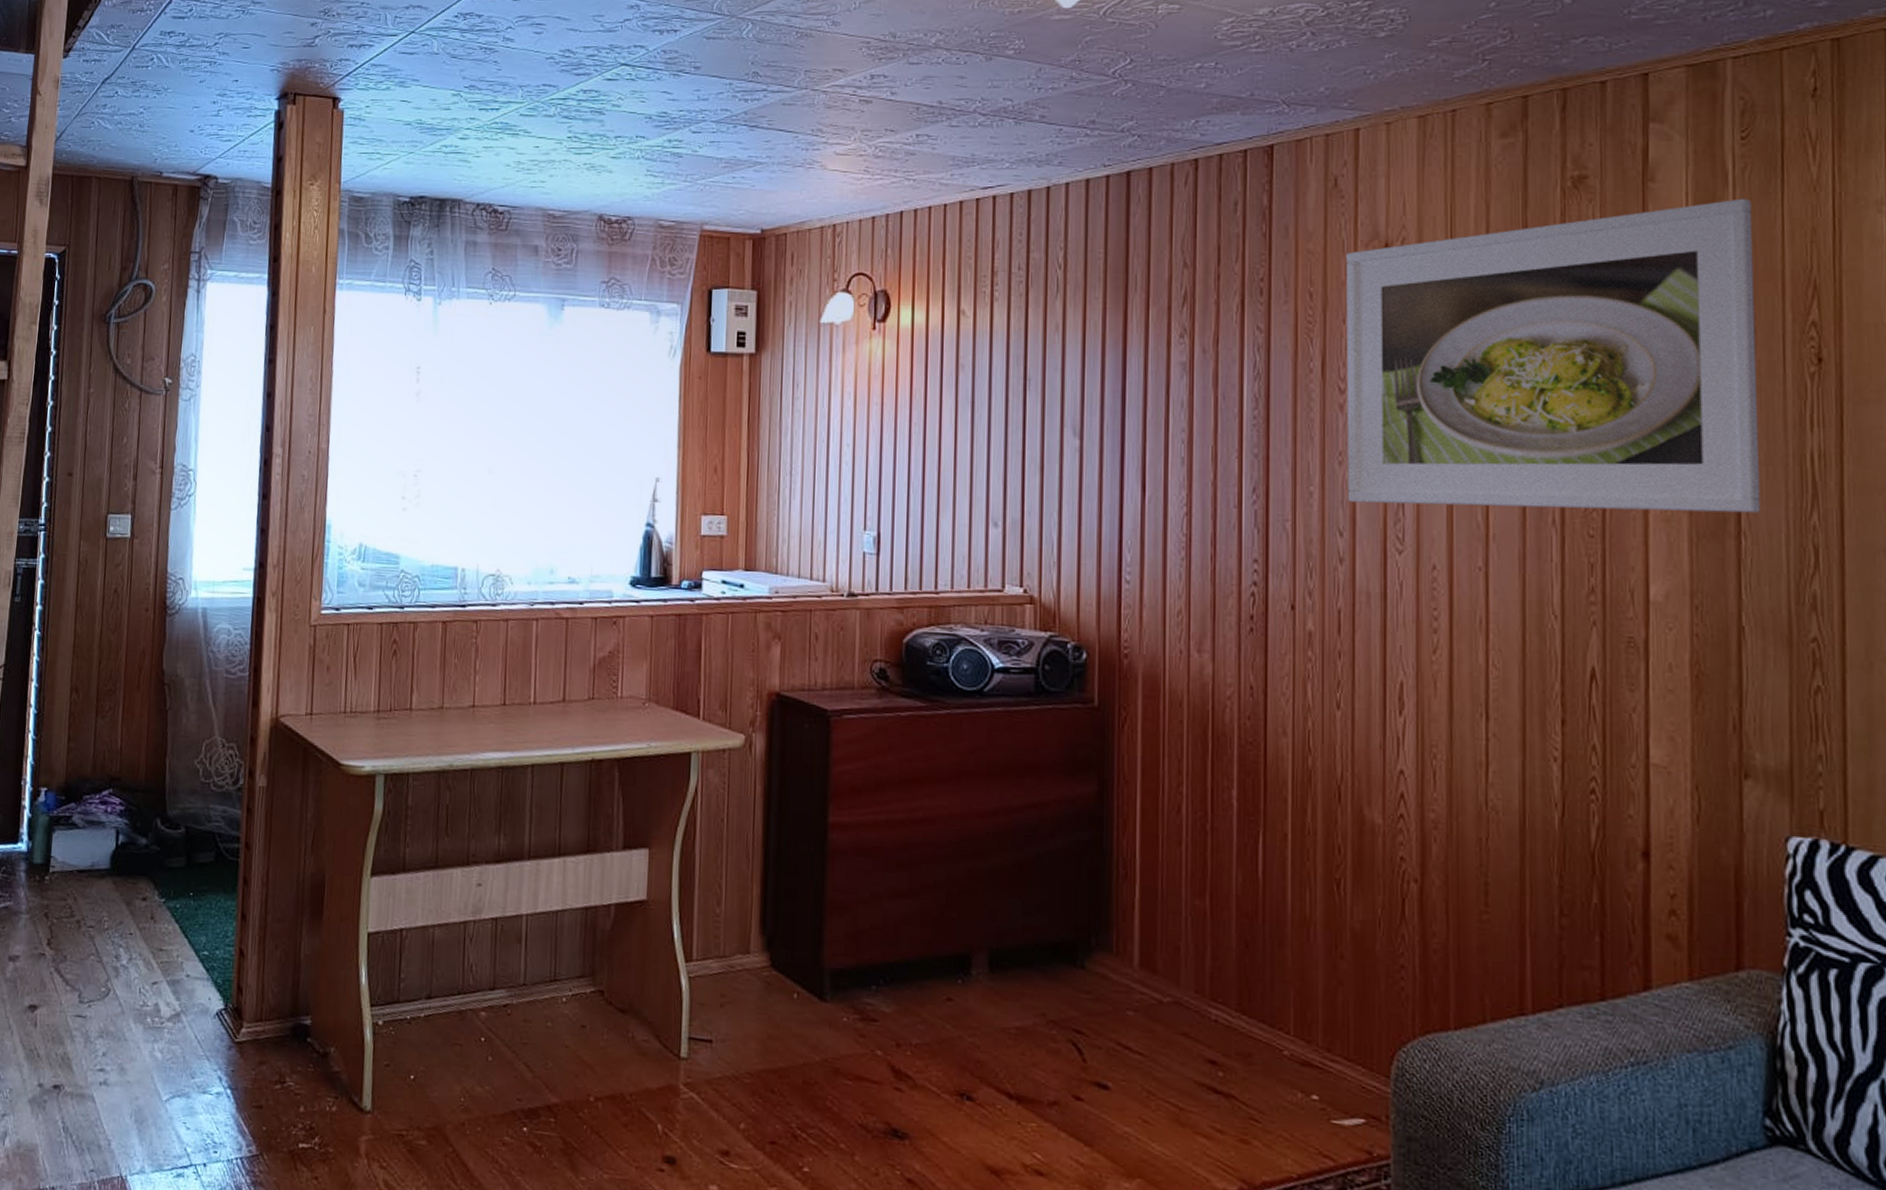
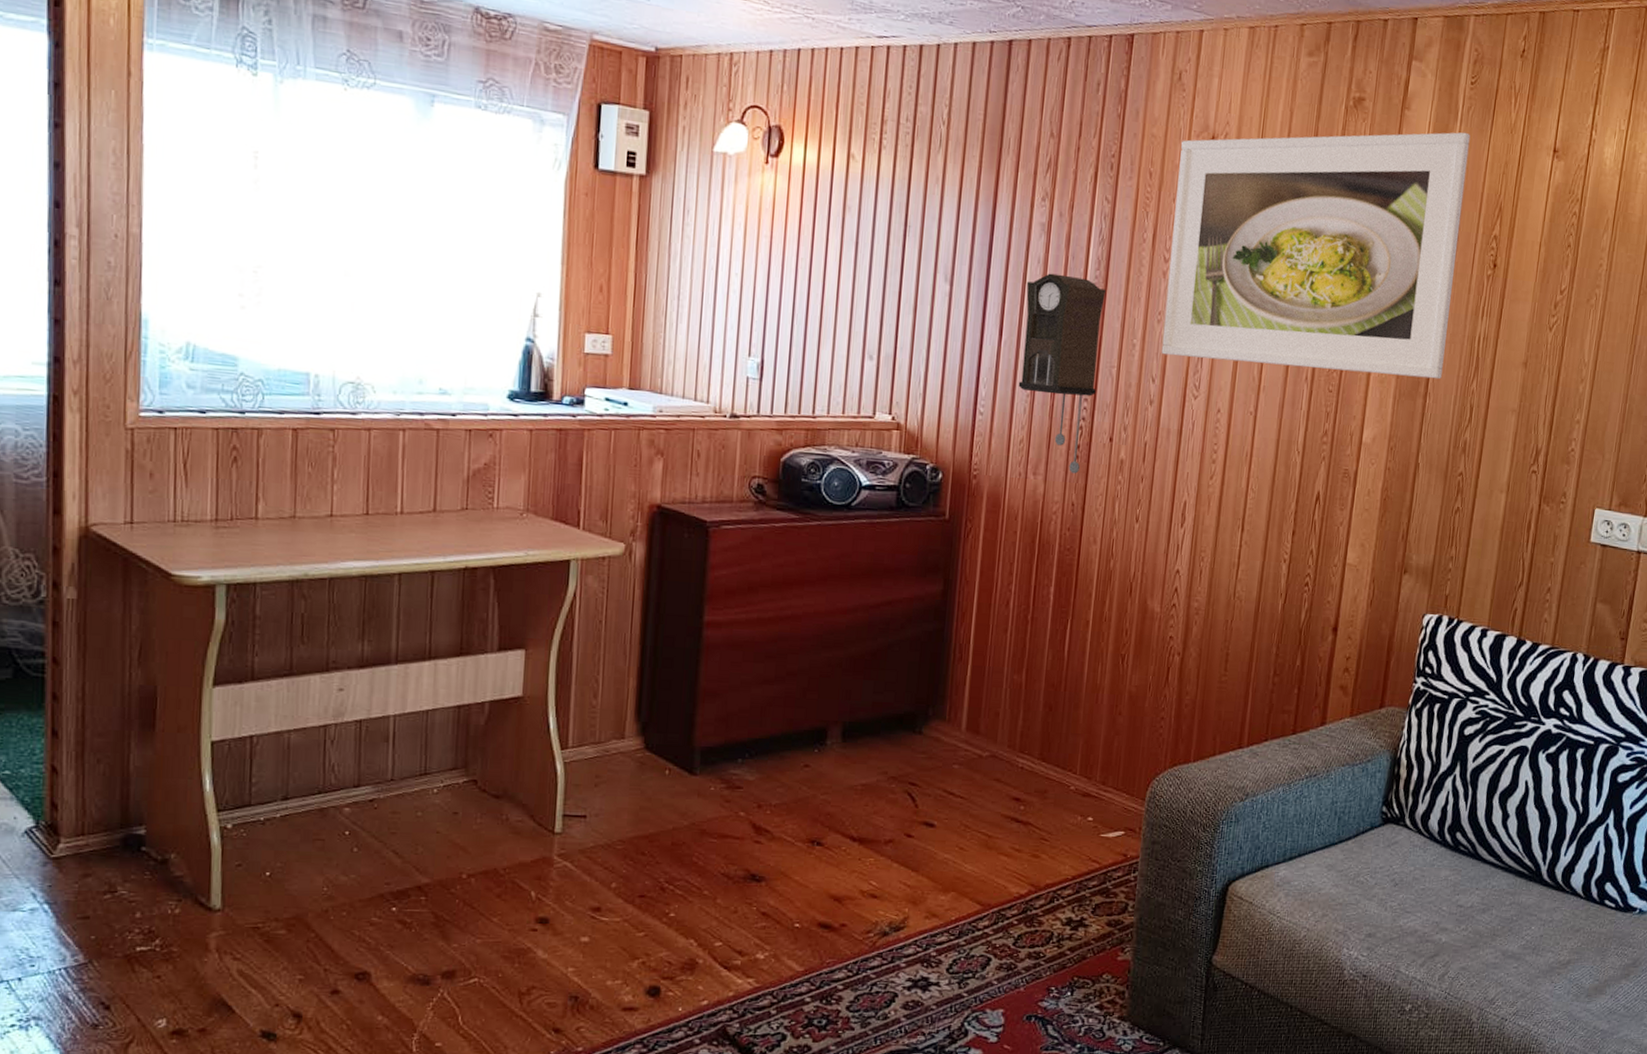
pendulum clock: none [1169,417,1269,650] -> present [1018,273,1107,474]

